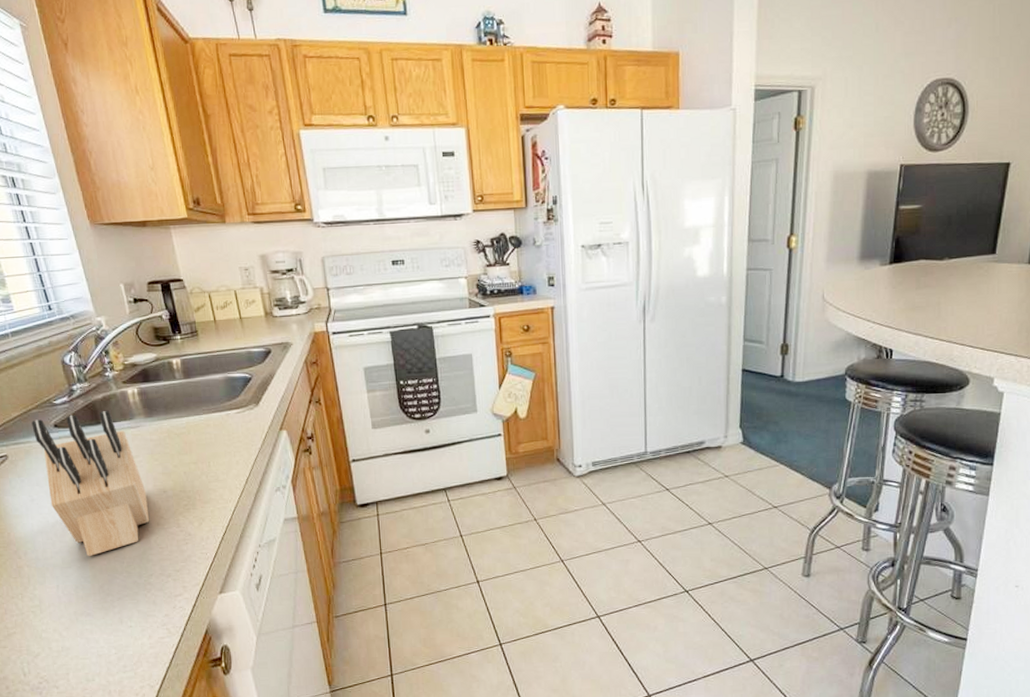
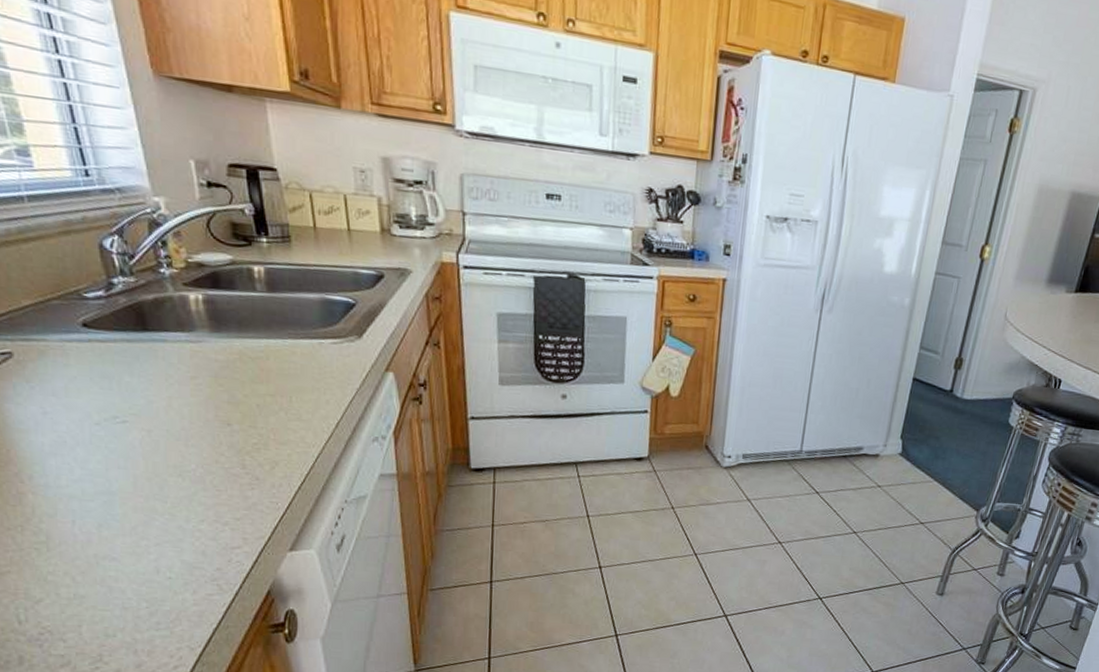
knife block: present [31,411,149,557] -> none [50,313,205,491]

